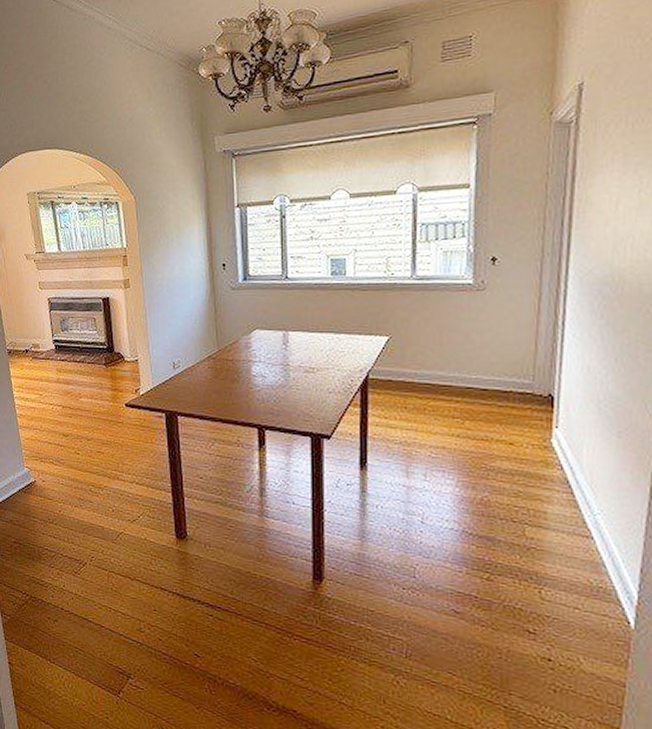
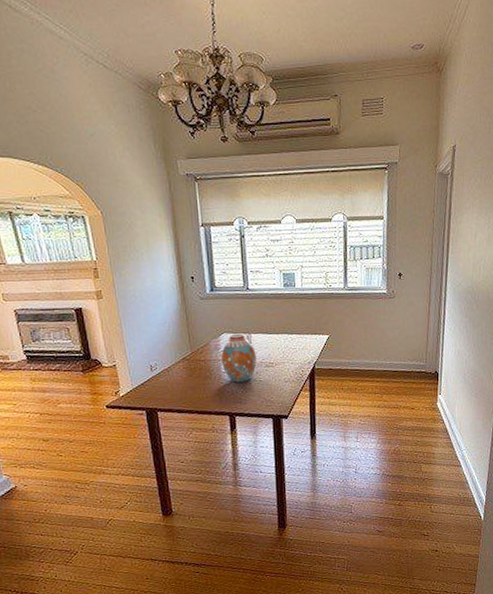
vase: none [252,330,294,389] -> present [221,333,257,383]

